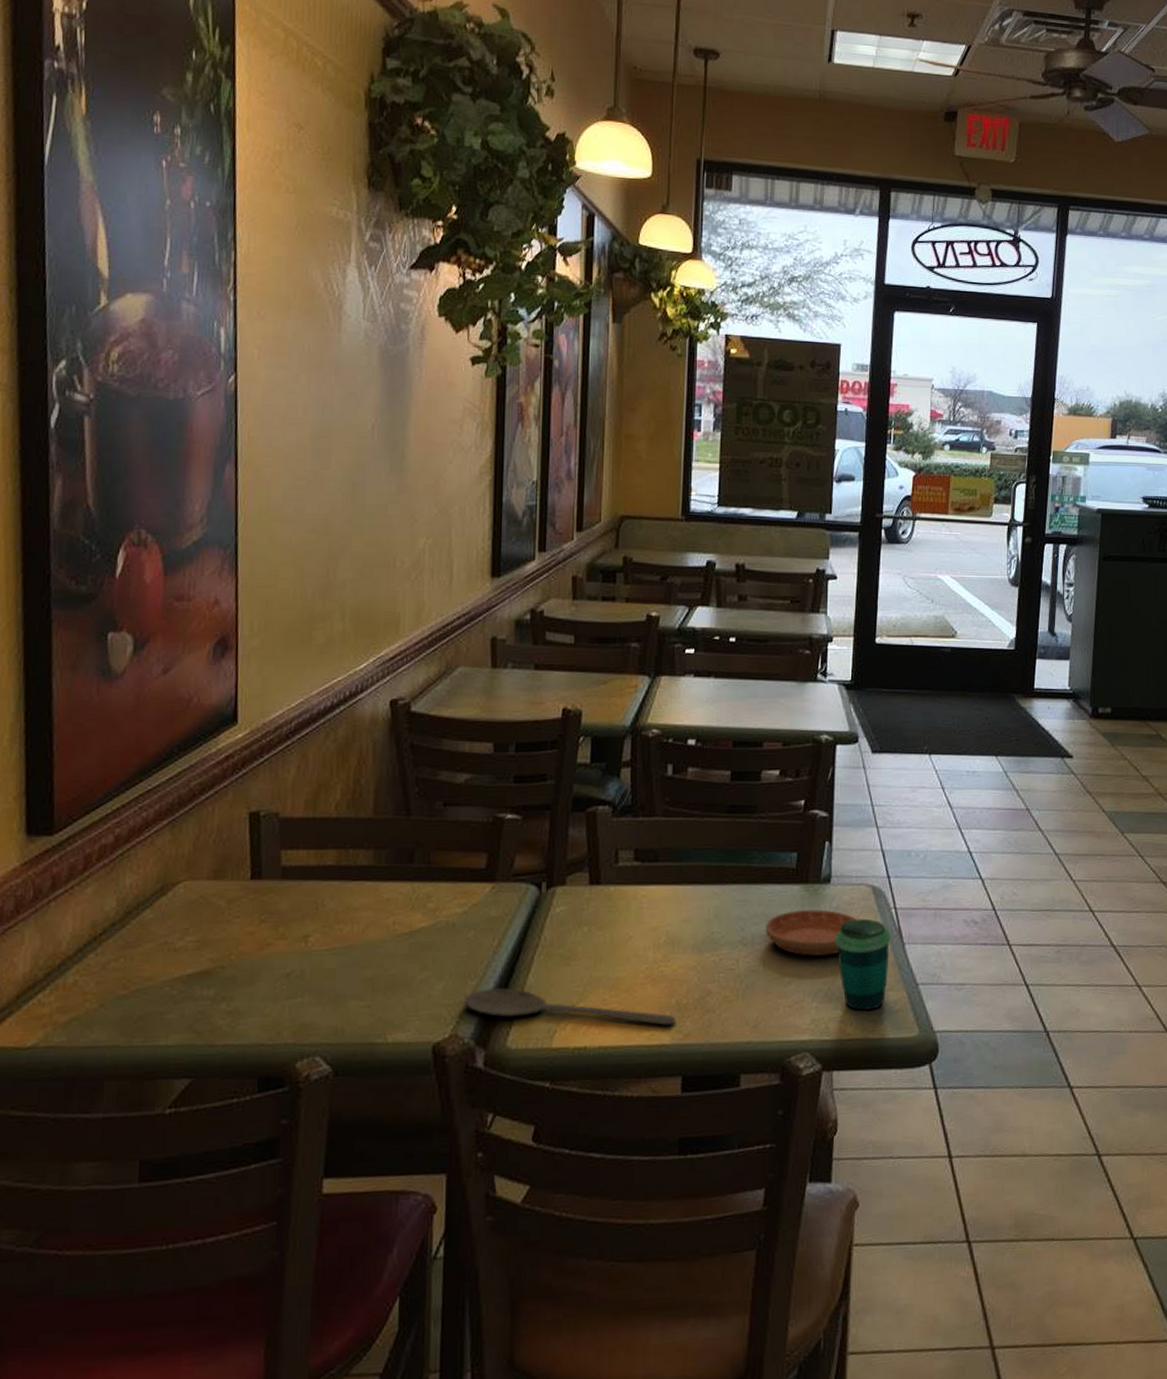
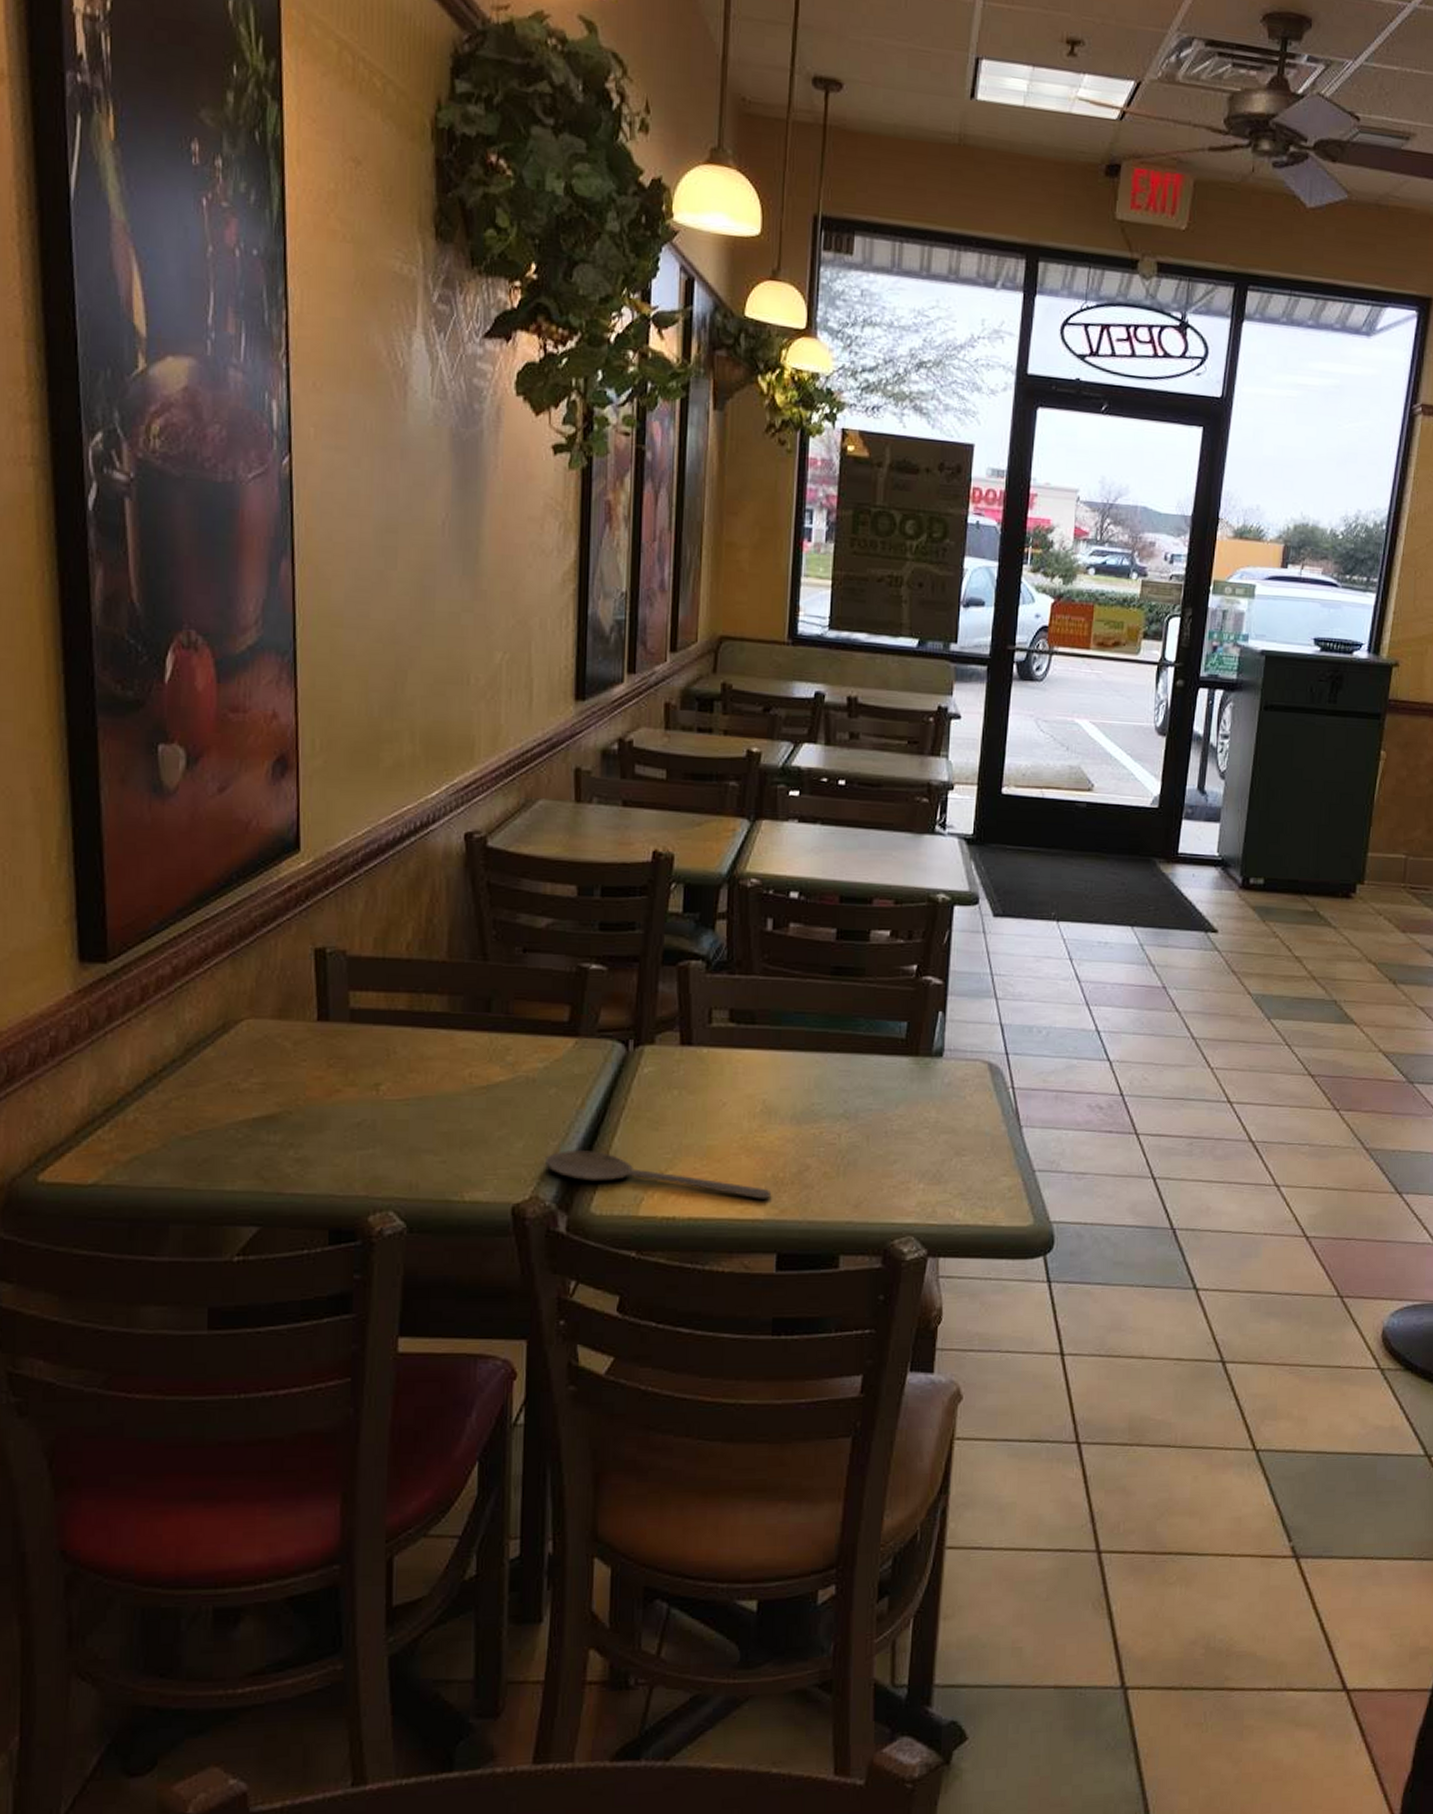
saucer: present [765,909,857,956] -> none [870,1084,971,1135]
cup: present [835,918,891,1011] -> none [946,1097,1007,1195]

